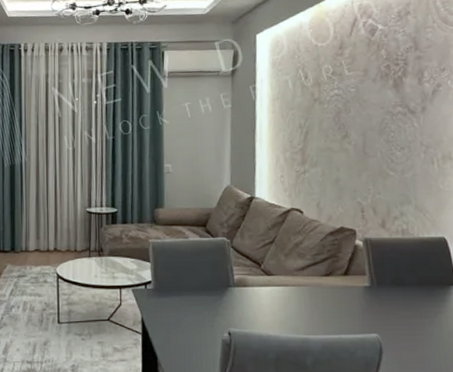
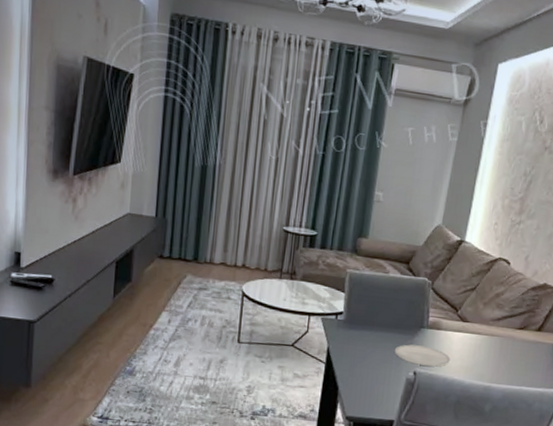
plate: none [205,305,262,325] -> present [394,344,450,367]

